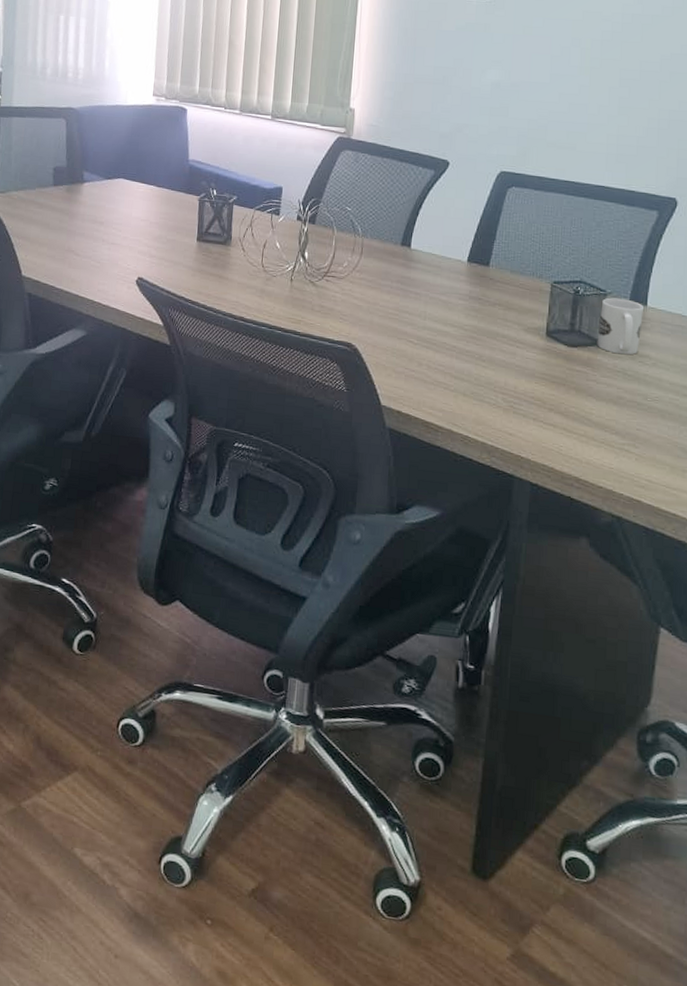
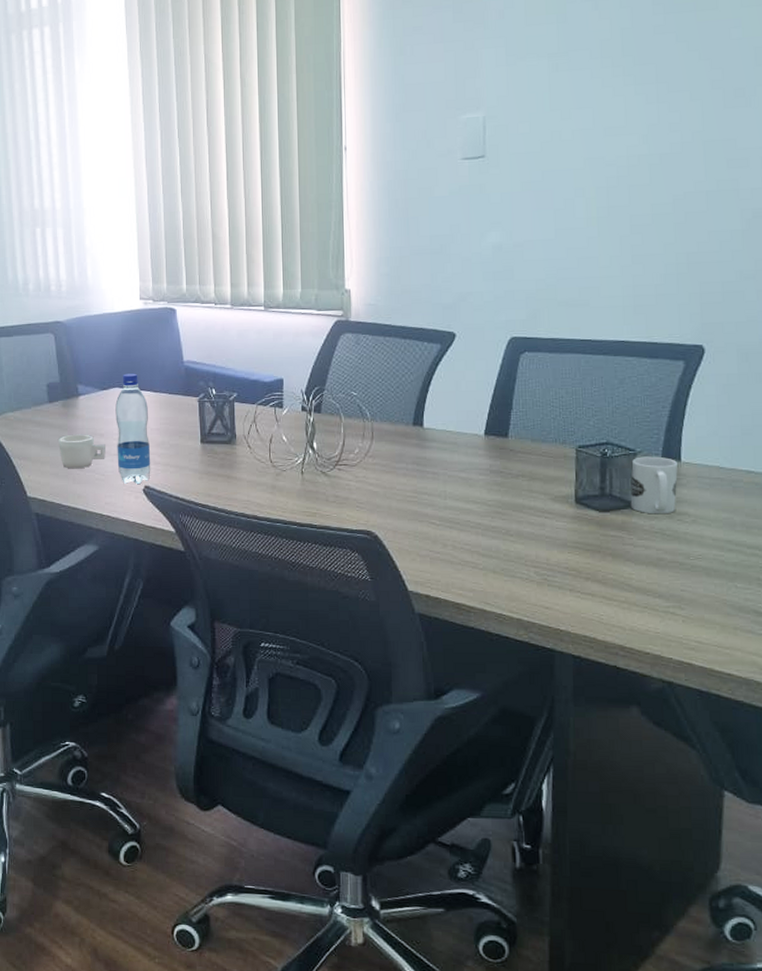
cup: none [58,219,104,254] -> present [57,434,106,469]
bottle: none [113,165,150,276] -> present [115,373,151,485]

